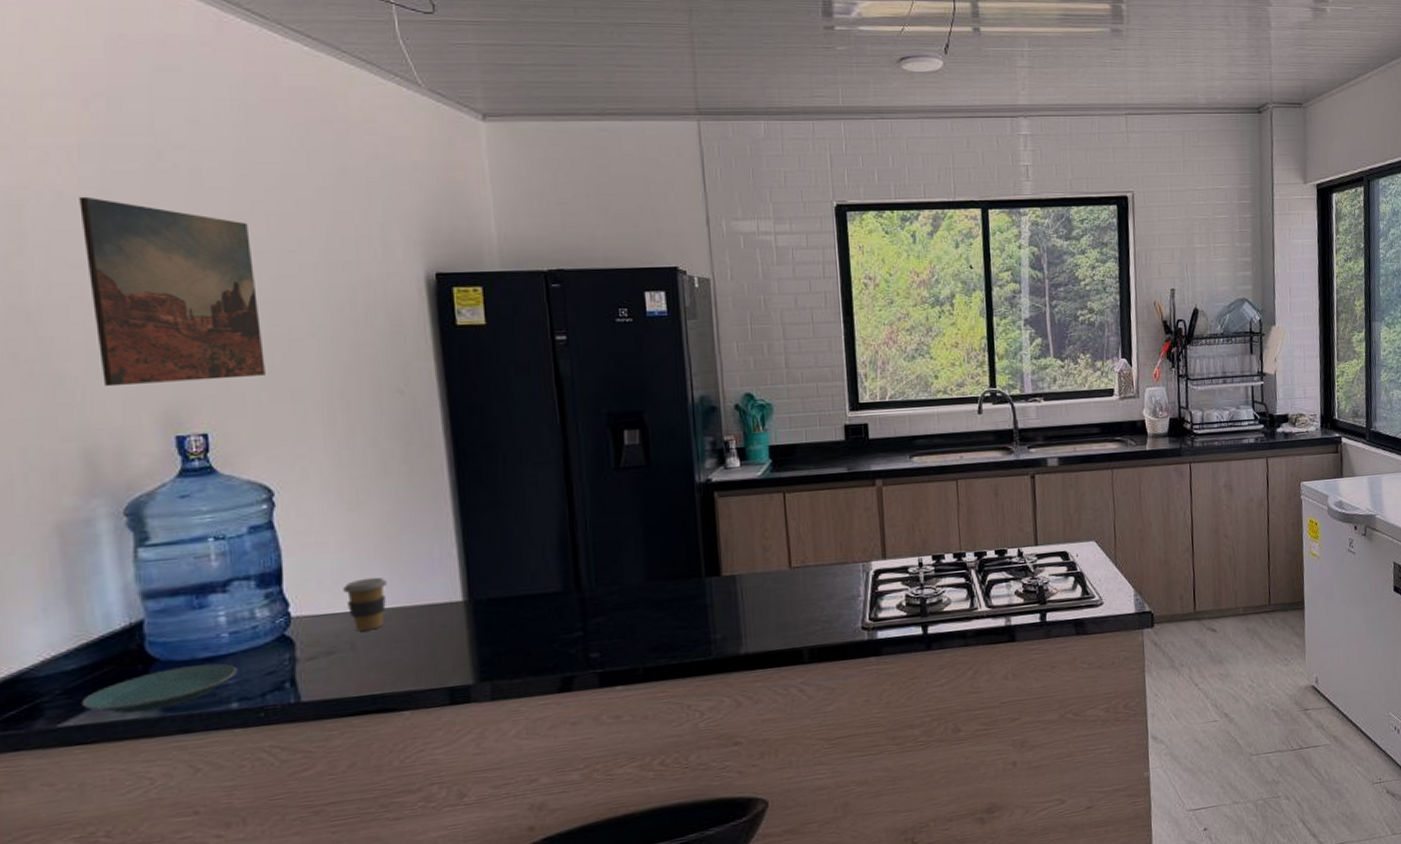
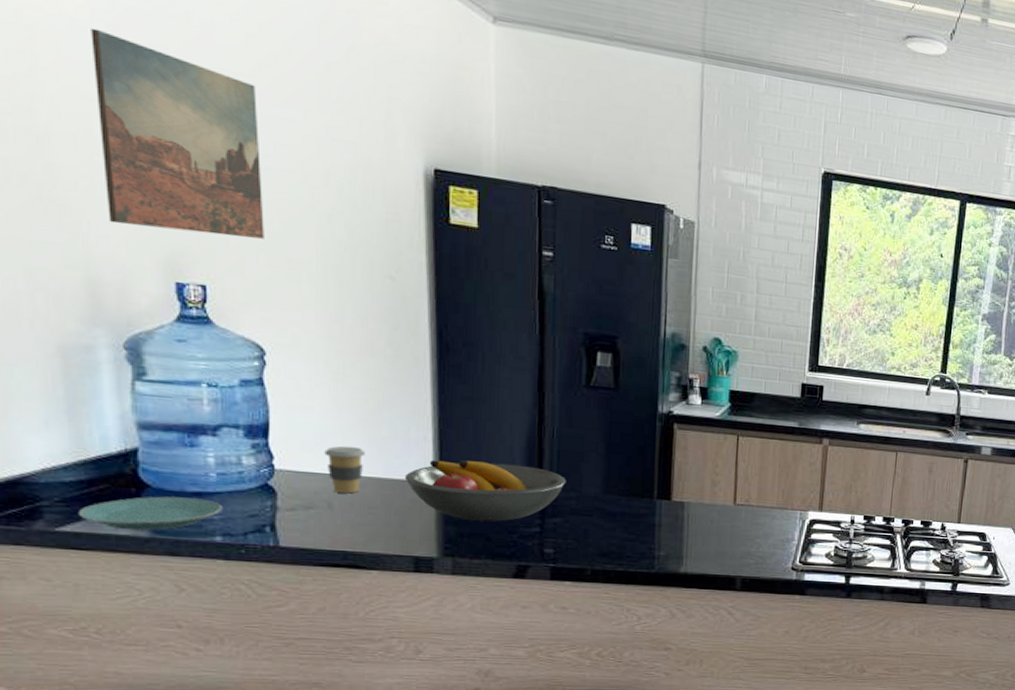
fruit bowl: none [431,565,606,637] -> present [404,459,566,522]

